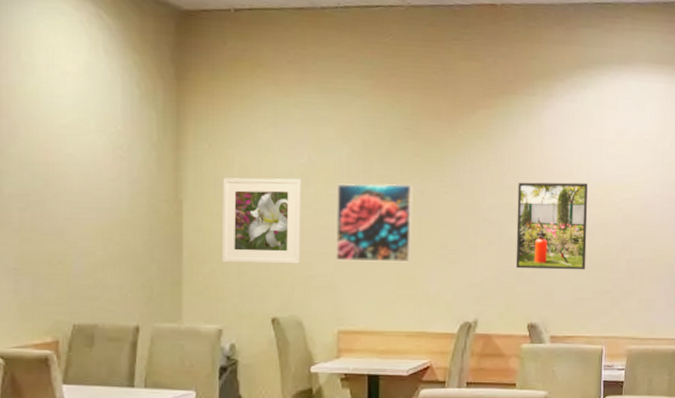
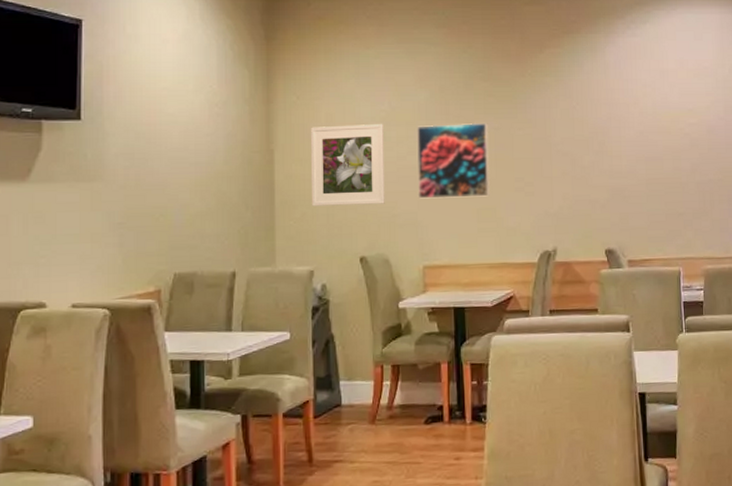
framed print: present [515,182,588,270] -> none [587,111,658,197]

